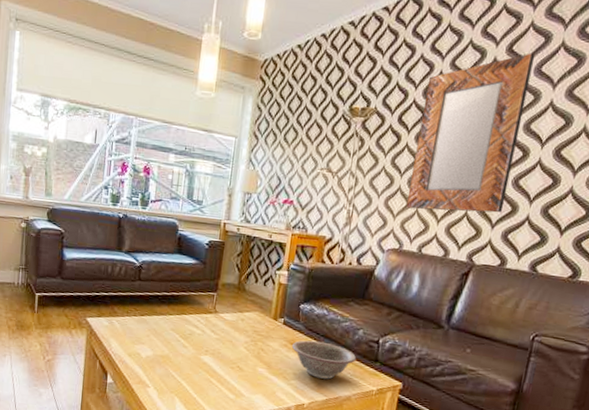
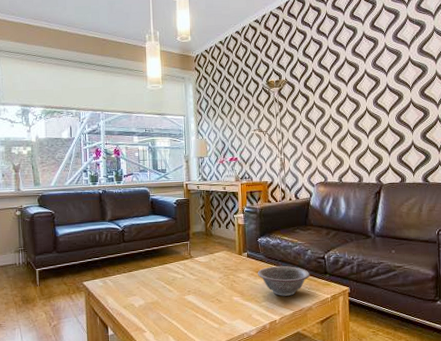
home mirror: present [405,53,535,213] -> none [320,26,394,150]

